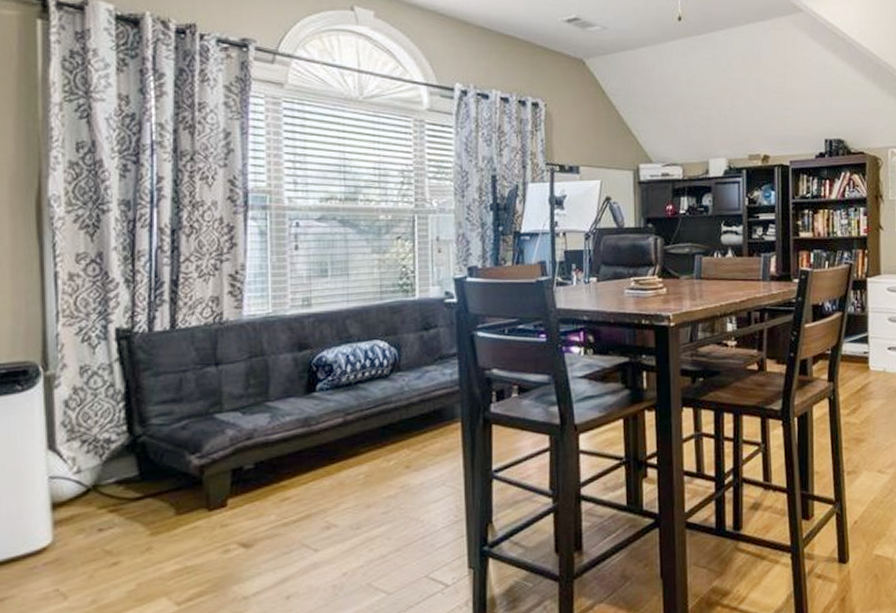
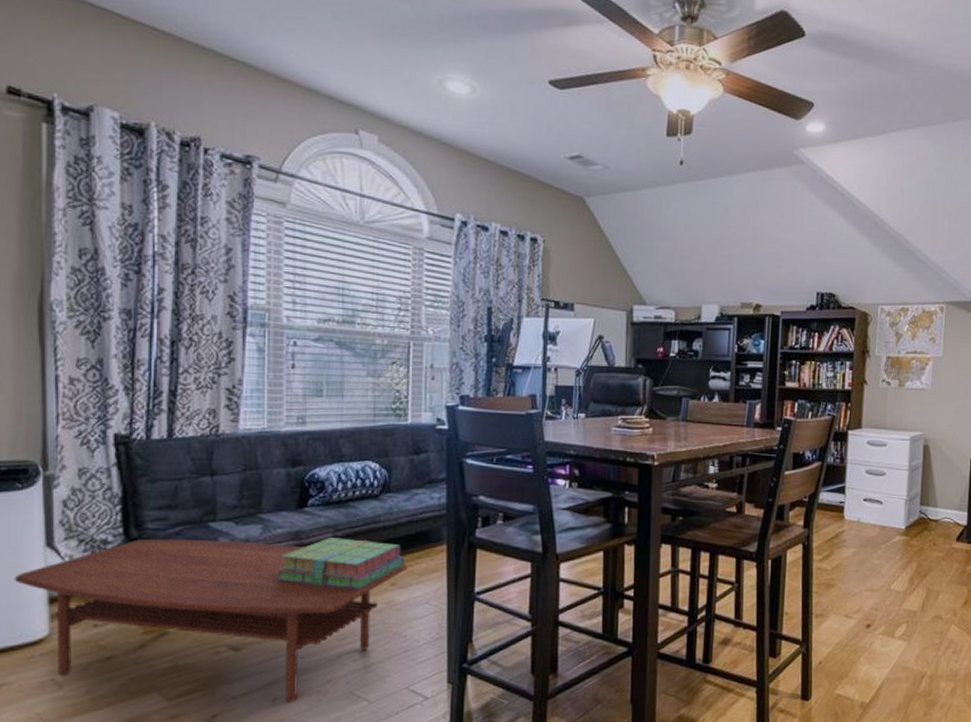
coffee table: none [15,432,422,600] -> present [14,539,408,703]
stack of books: none [286,422,418,475] -> present [276,538,404,589]

